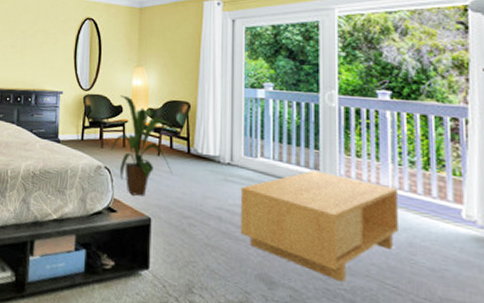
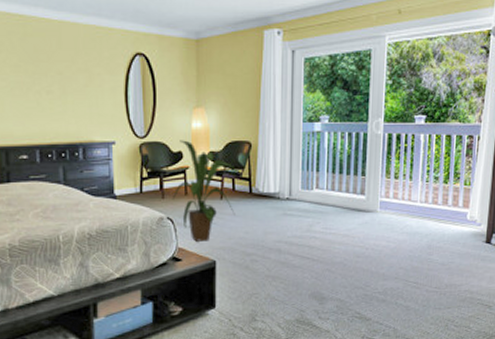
coffee table: present [240,170,399,282] -> none [297,195,425,287]

